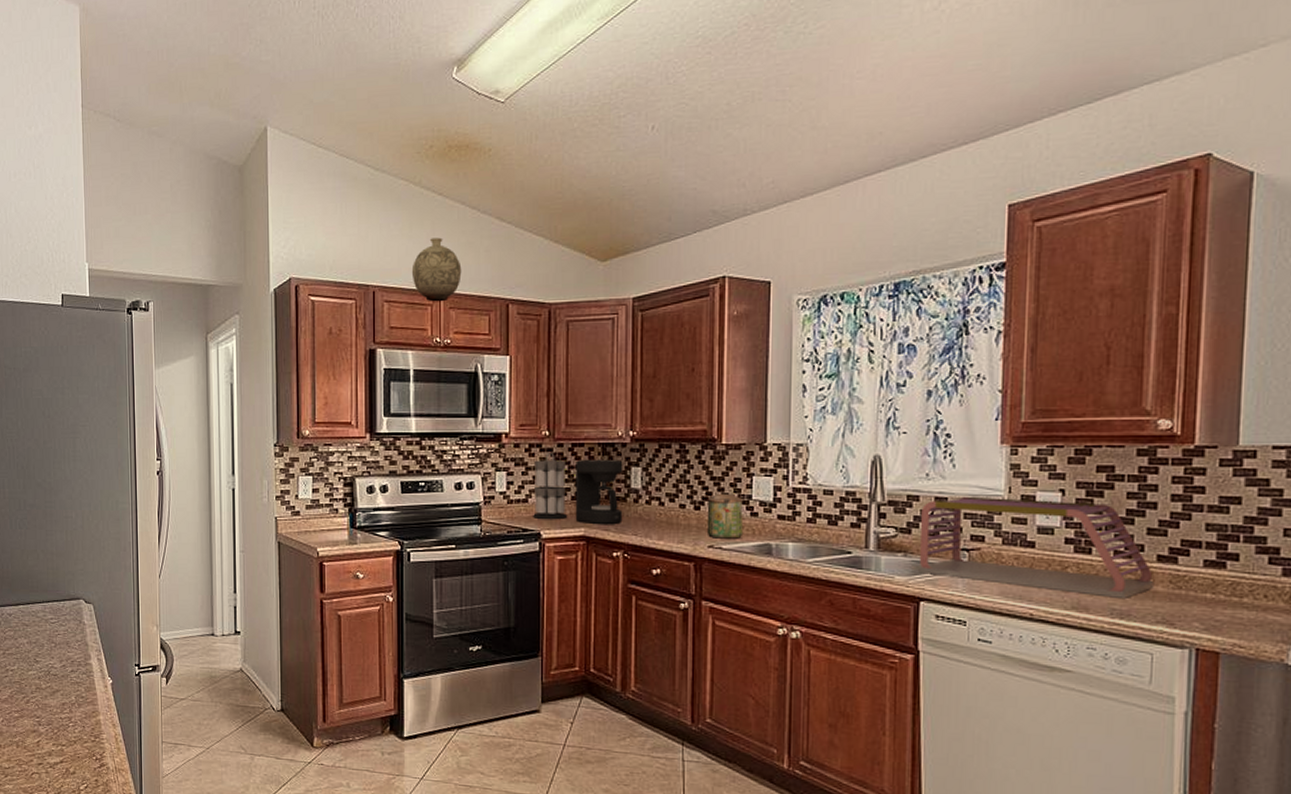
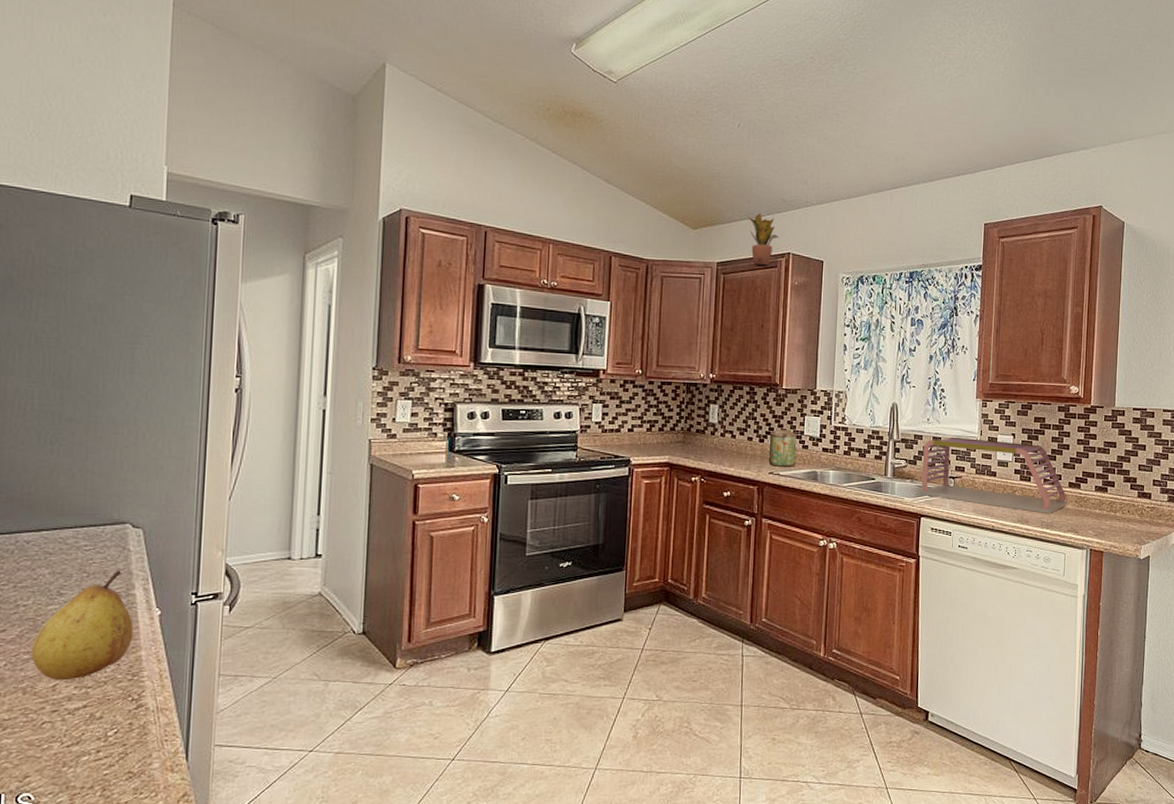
fruit: none [20,641,93,738] -> present [31,570,134,681]
decorative vase: present [411,237,462,302] -> none [523,190,571,248]
spice rack: present [533,452,568,520] -> none [624,388,656,448]
coffee maker: present [575,459,623,524] -> none [661,396,704,453]
potted plant: none [670,231,710,298] -> present [748,212,779,267]

